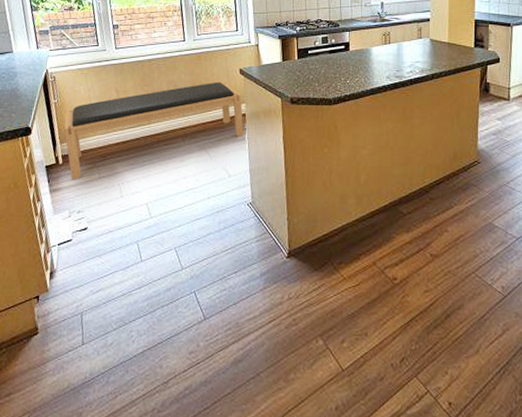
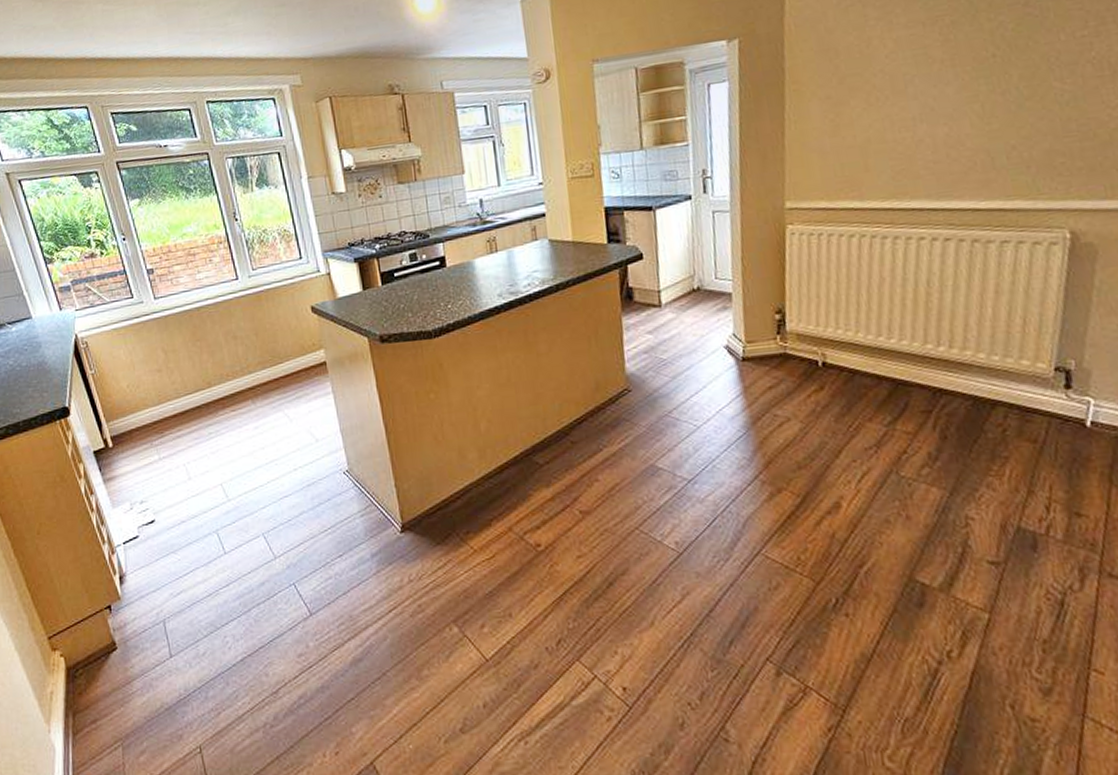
bench: present [64,82,244,180] -> none [107,325,327,466]

